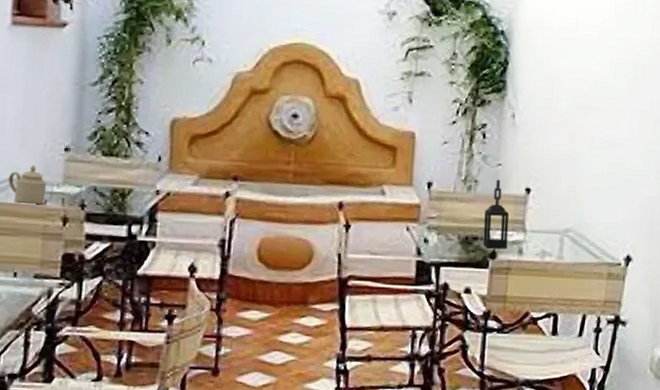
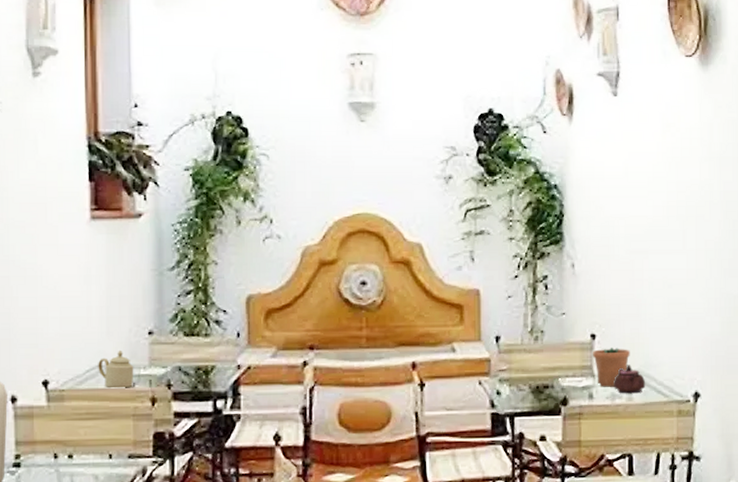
lantern: present [482,179,510,249] -> none [553,328,578,396]
planter: none [525,204,565,244] -> present [592,348,630,387]
teapot: none [545,222,578,252] -> present [614,365,646,394]

